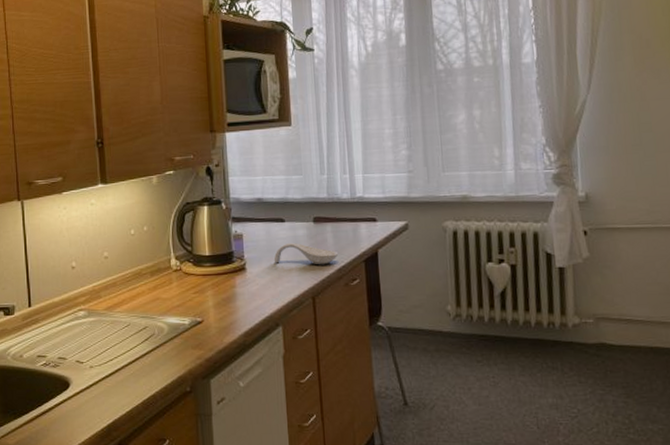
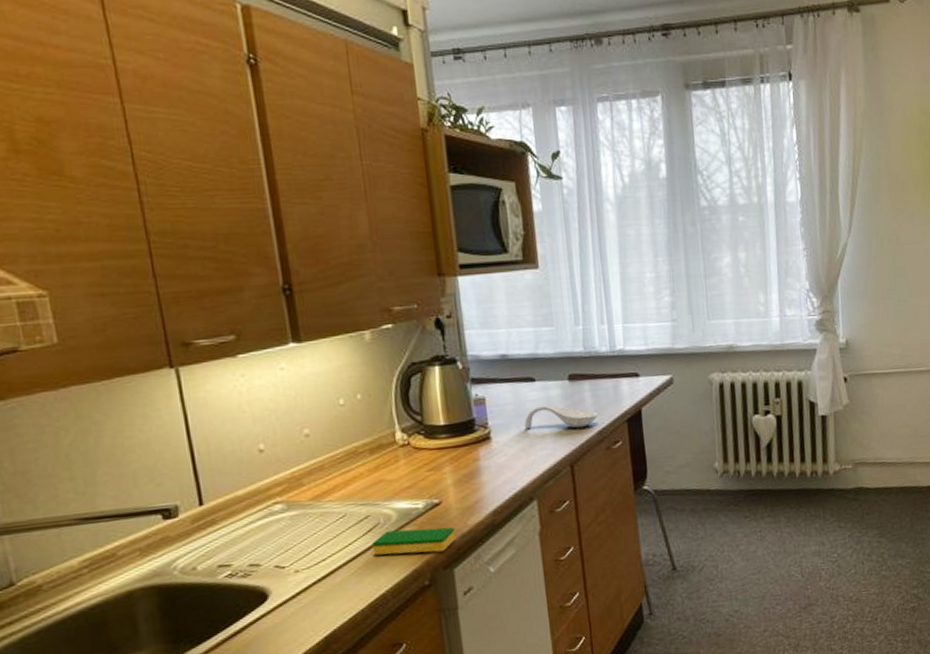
dish sponge: none [148,341,213,363] -> present [372,527,456,556]

